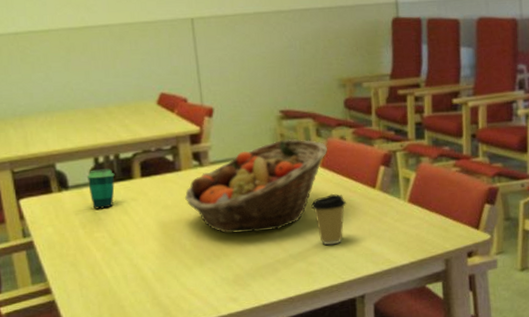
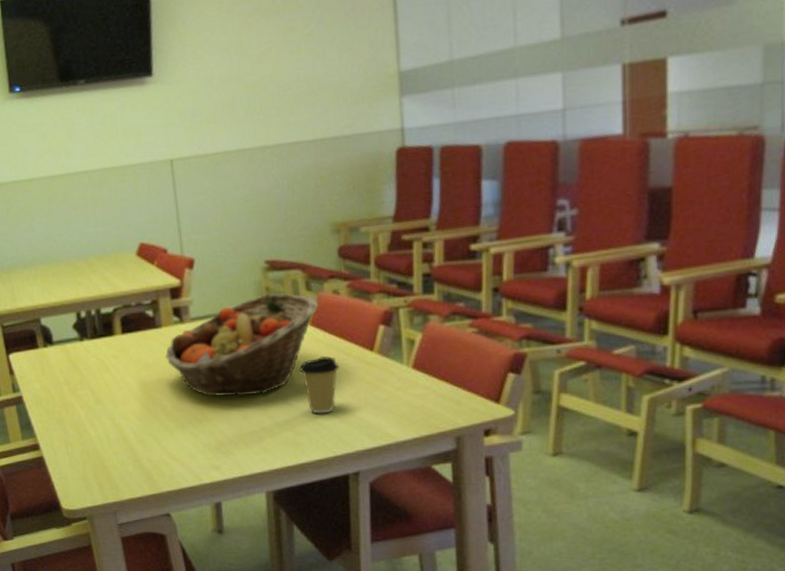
cup: present [86,168,115,209] -> none [69,324,97,366]

